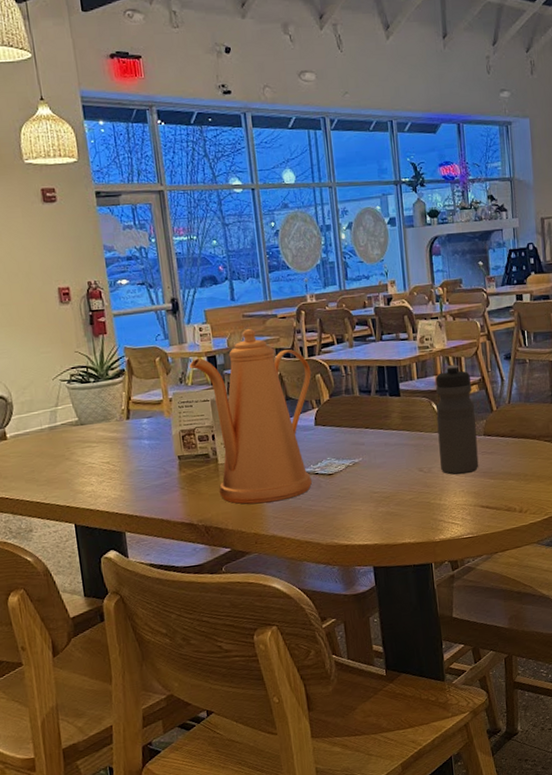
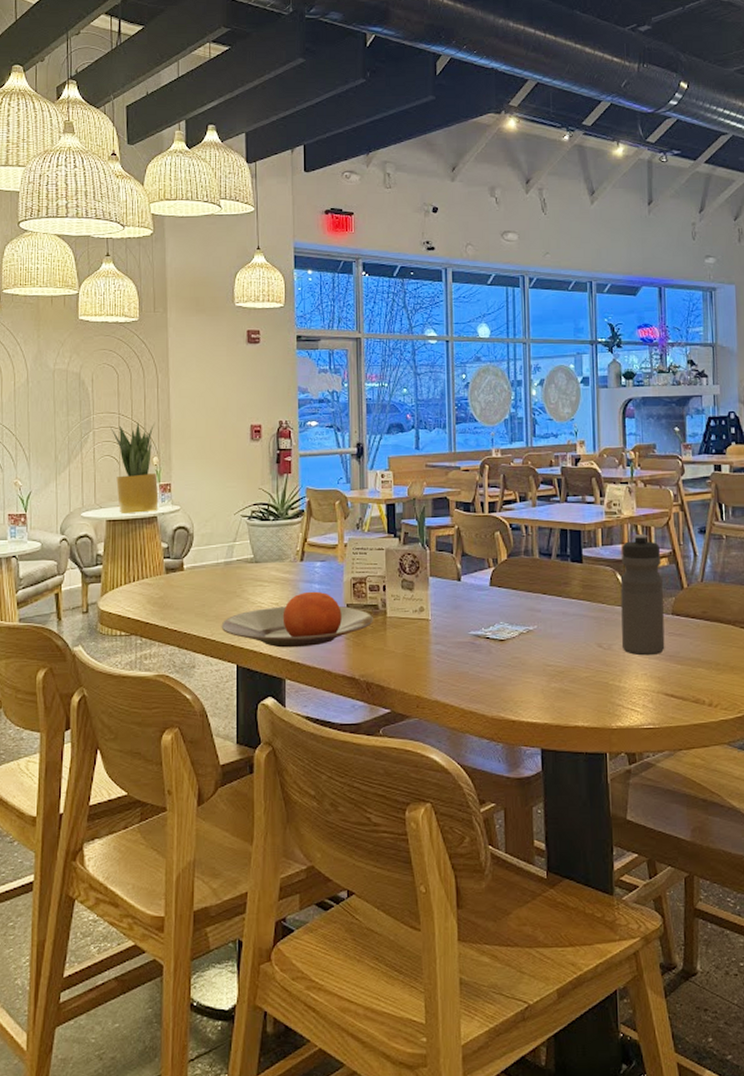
plate: none [53,446,207,504] -> present [221,591,374,648]
coffee pot: present [189,328,312,505] -> none [368,478,490,664]

